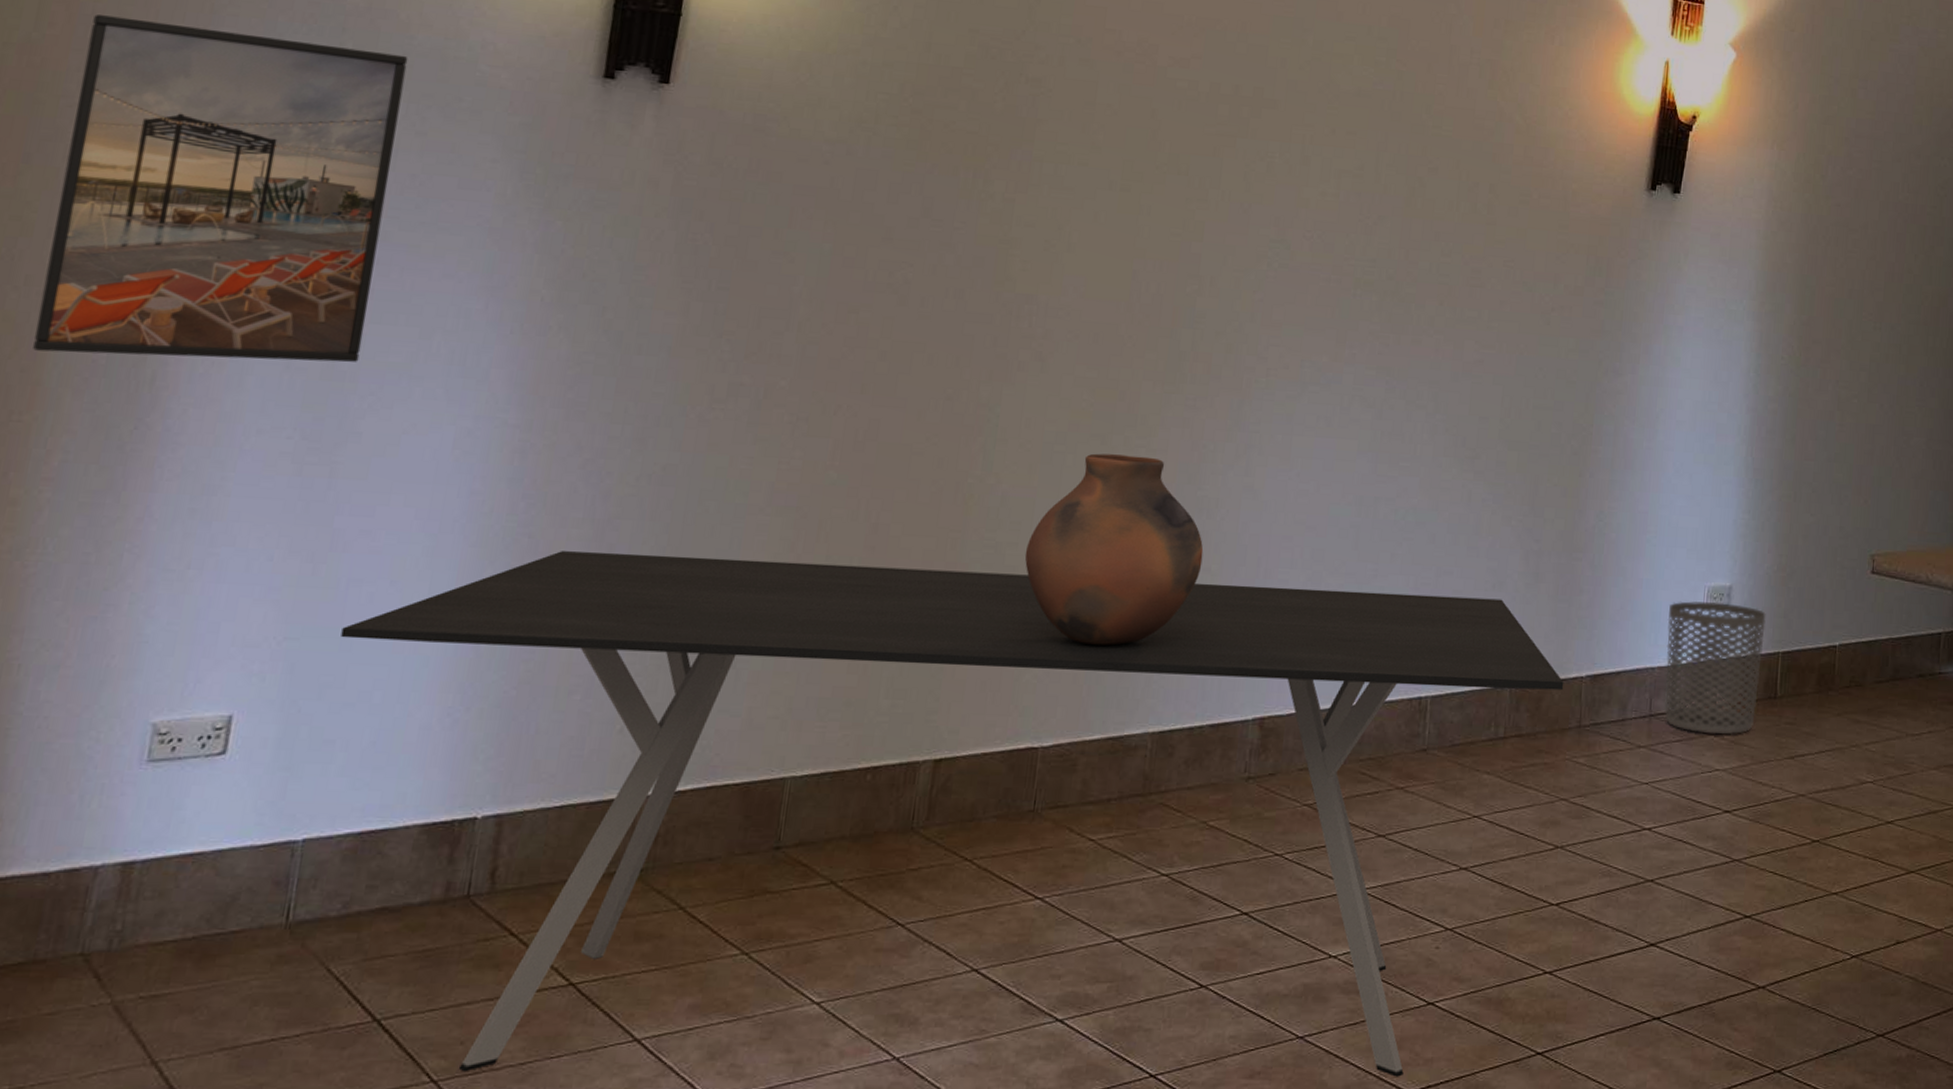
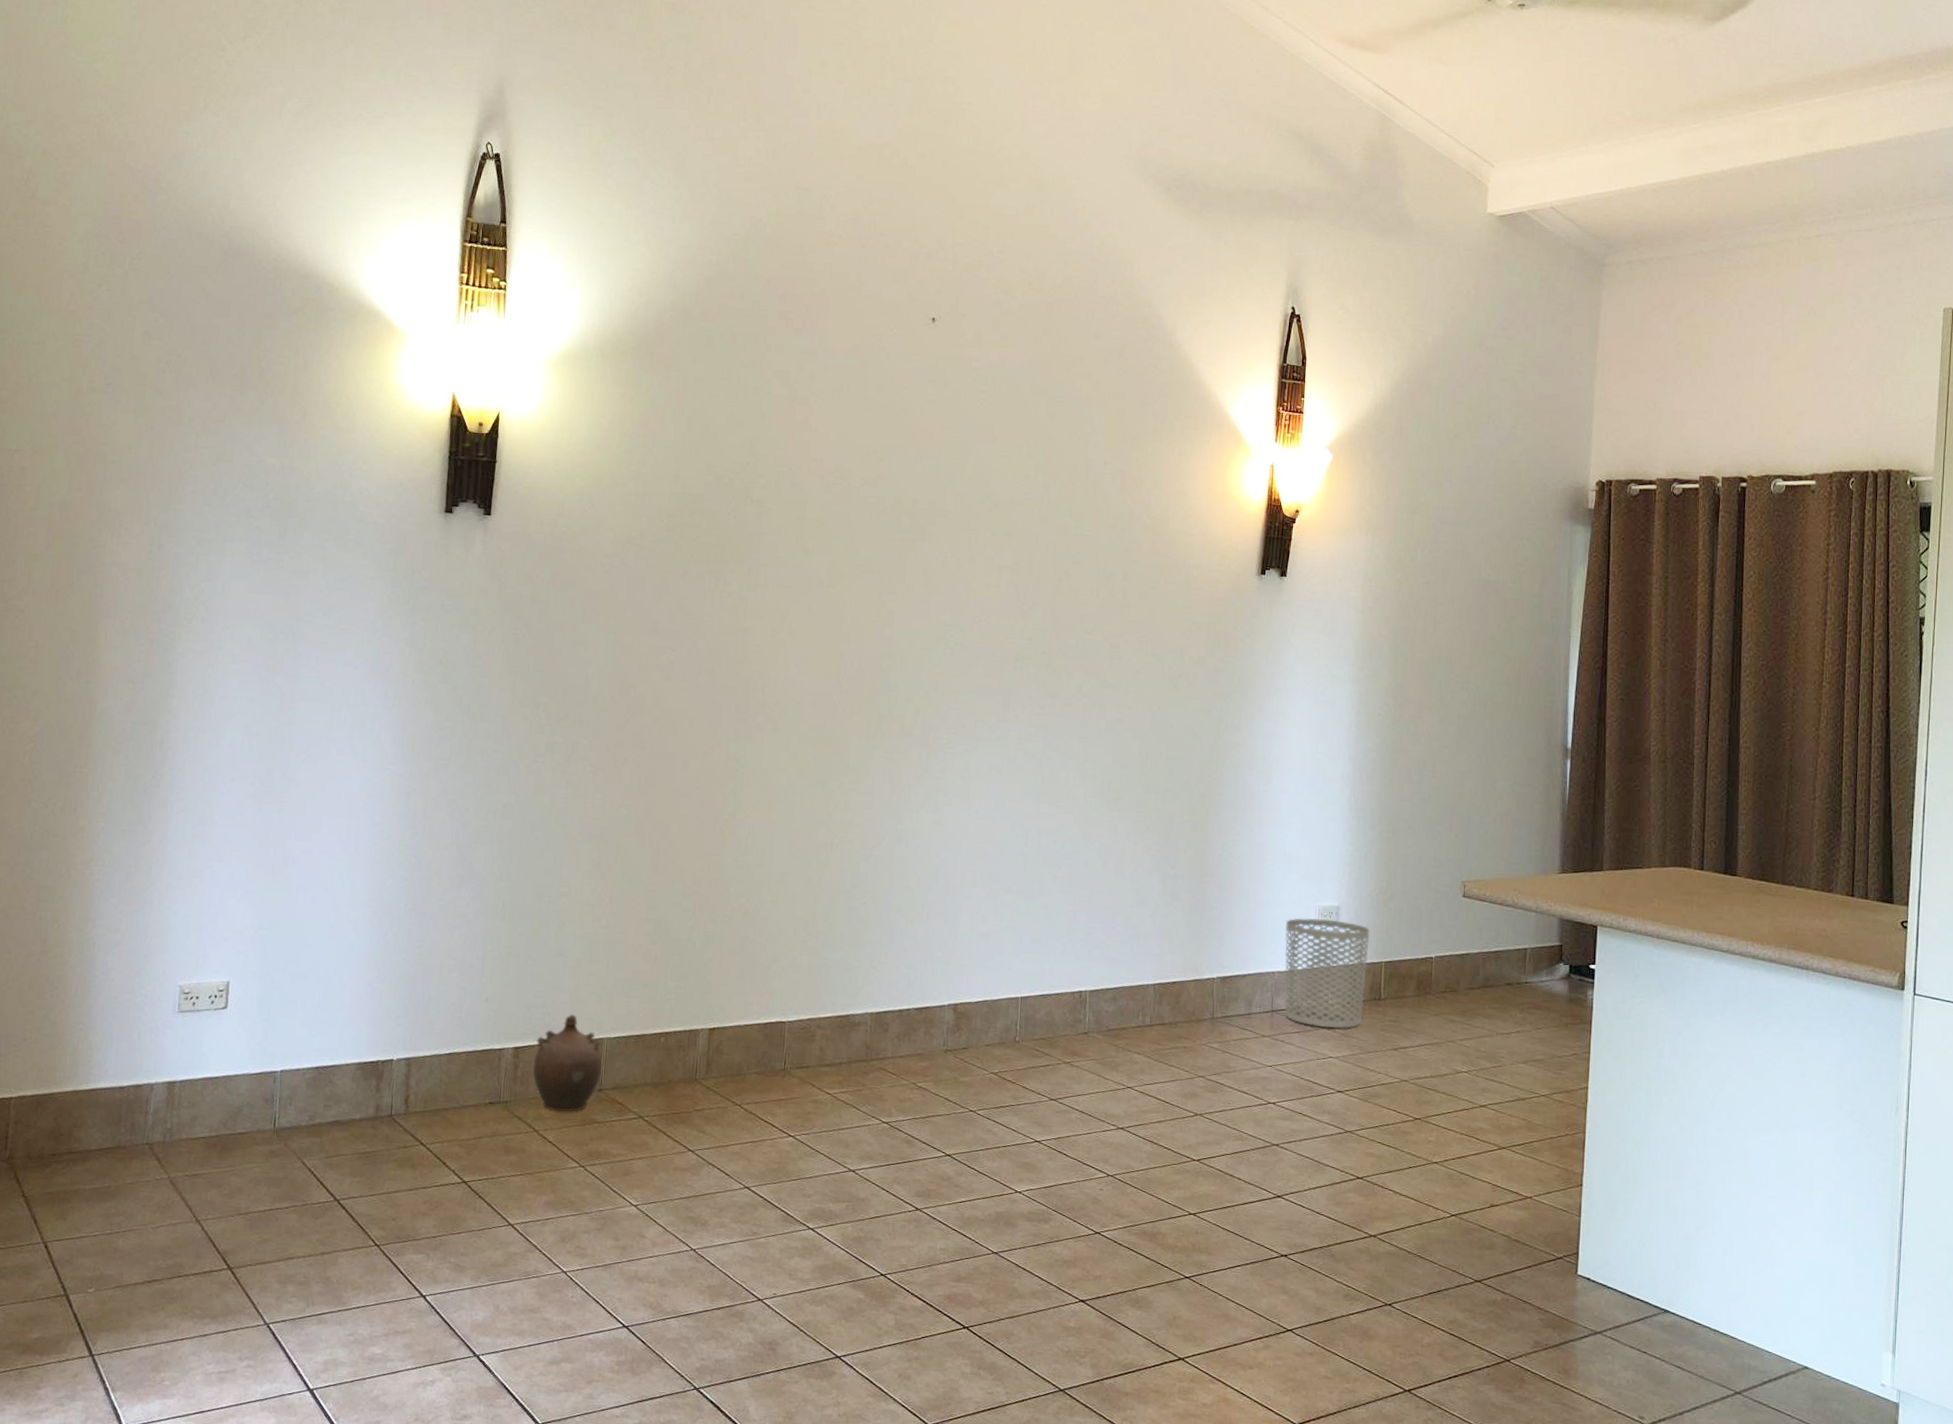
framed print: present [33,14,408,363] -> none [85,481,311,729]
dining table: present [341,551,1564,1077] -> none [295,867,1199,1289]
ceramic jug: none [682,747,784,881] -> present [533,1014,603,1112]
vase: present [1024,453,1204,646] -> none [768,795,904,945]

